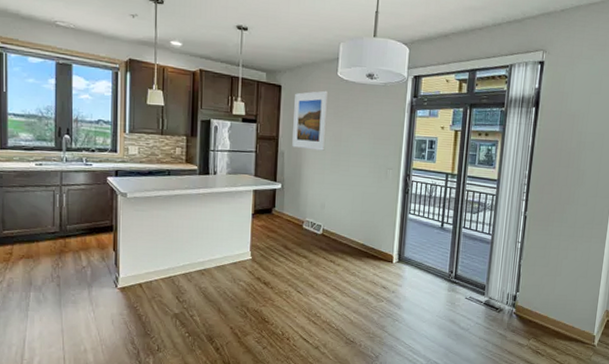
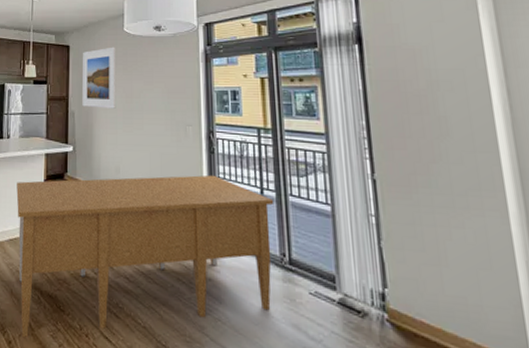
desk: none [224,211,451,345] -> present [16,175,274,338]

